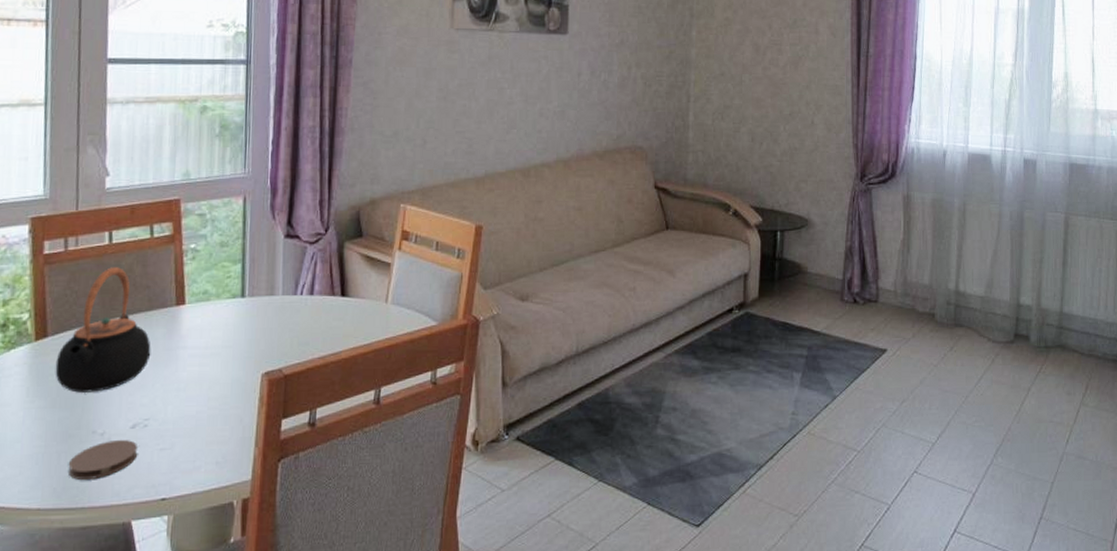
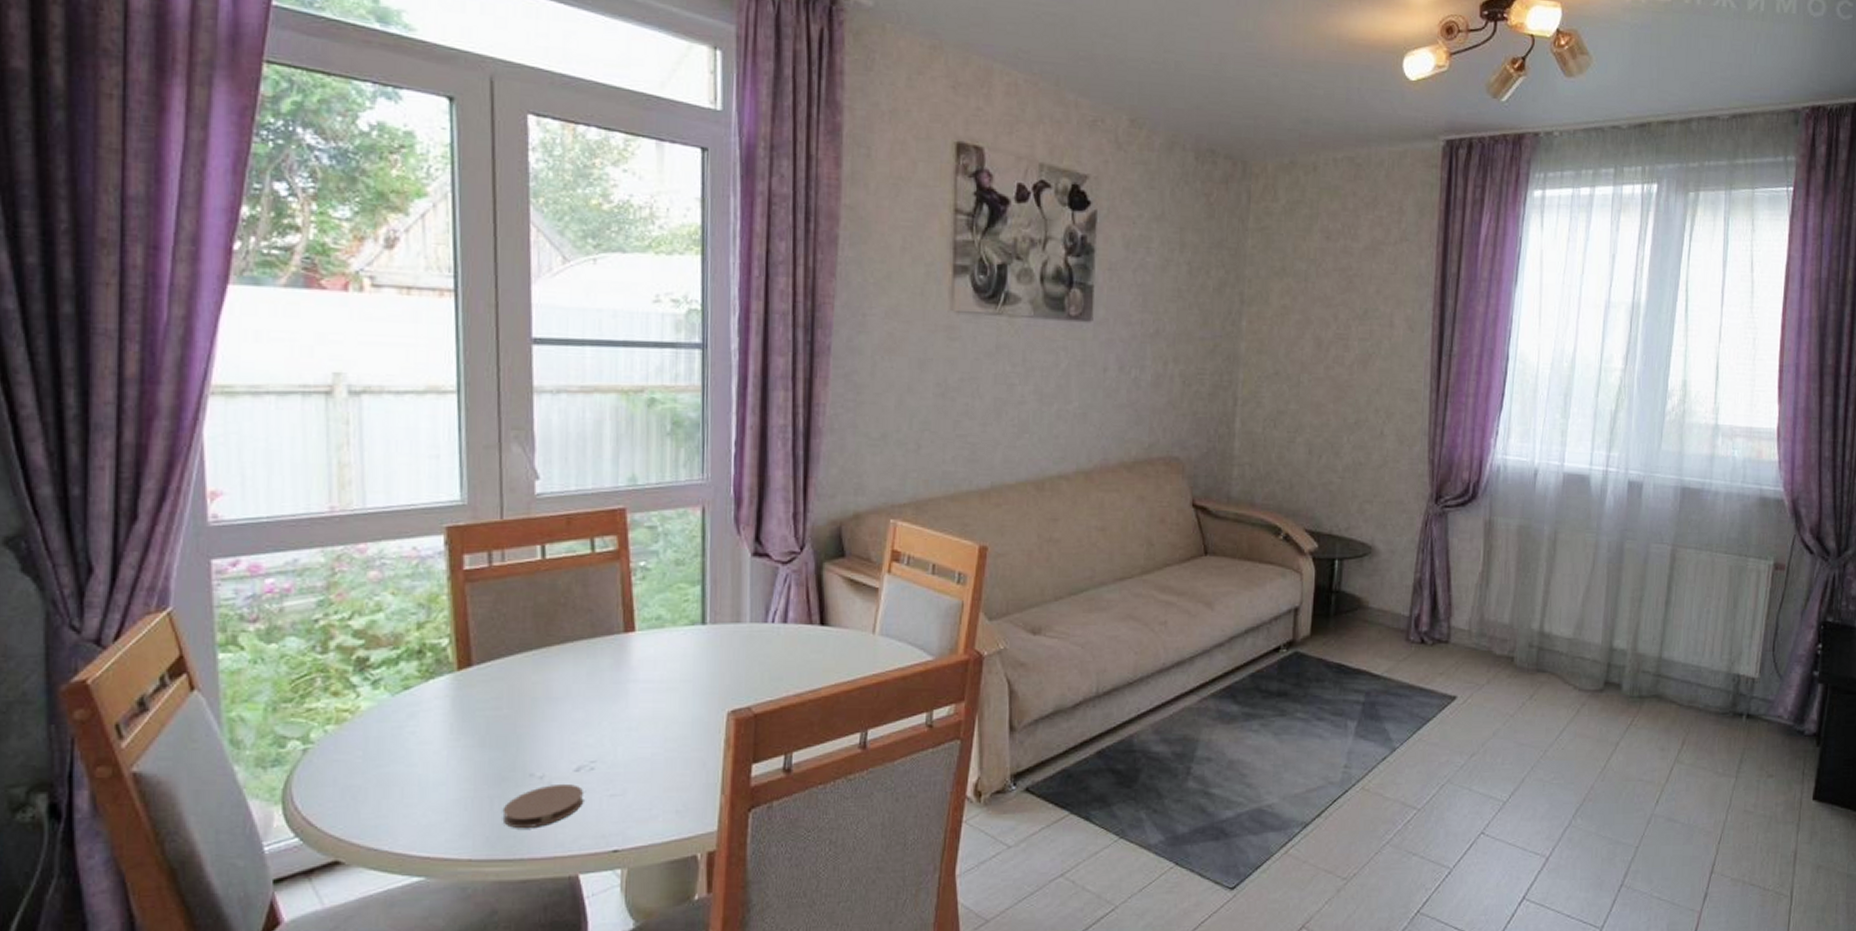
teapot: present [55,267,151,393] -> none [483,587,596,730]

